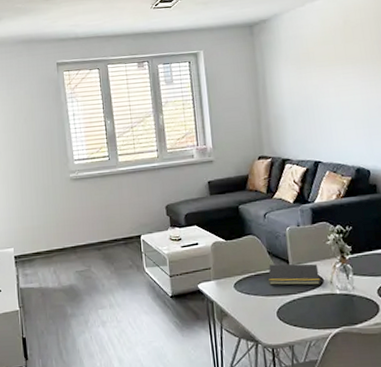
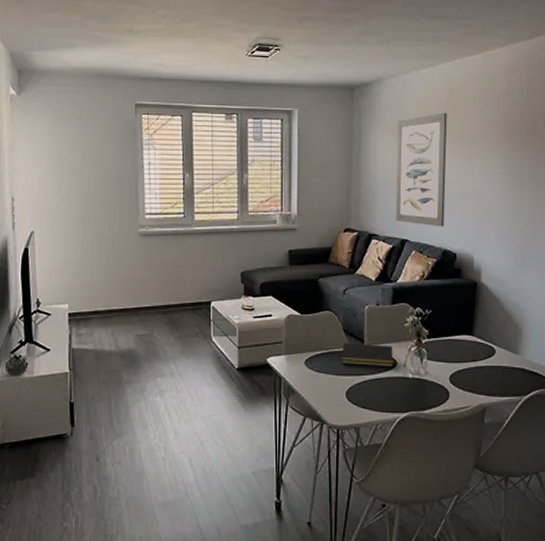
wall art: none [298,38,355,147] -> present [396,112,447,227]

